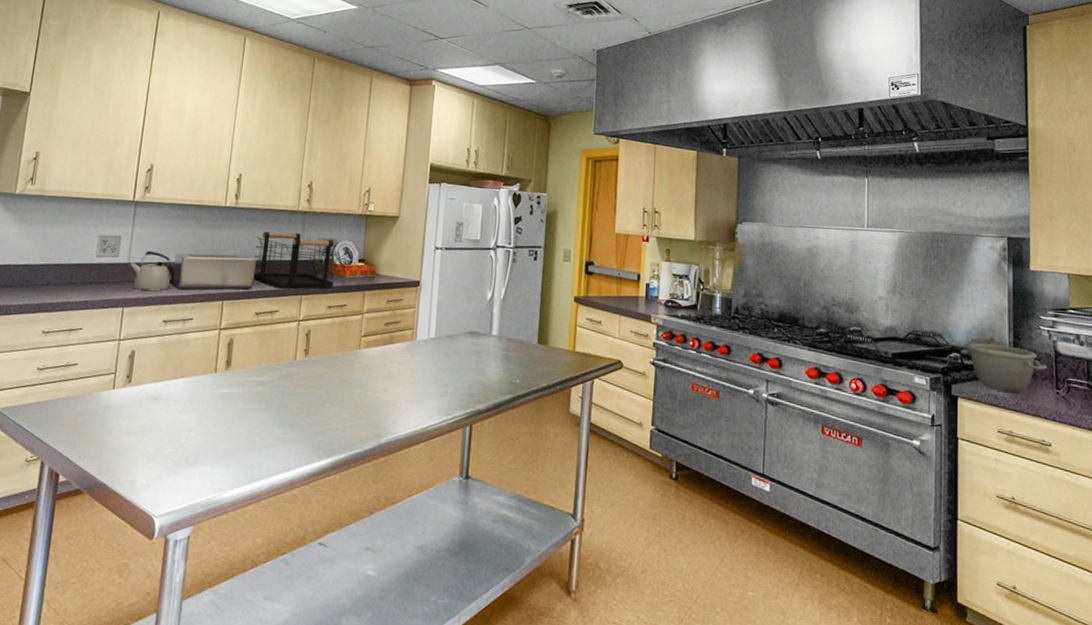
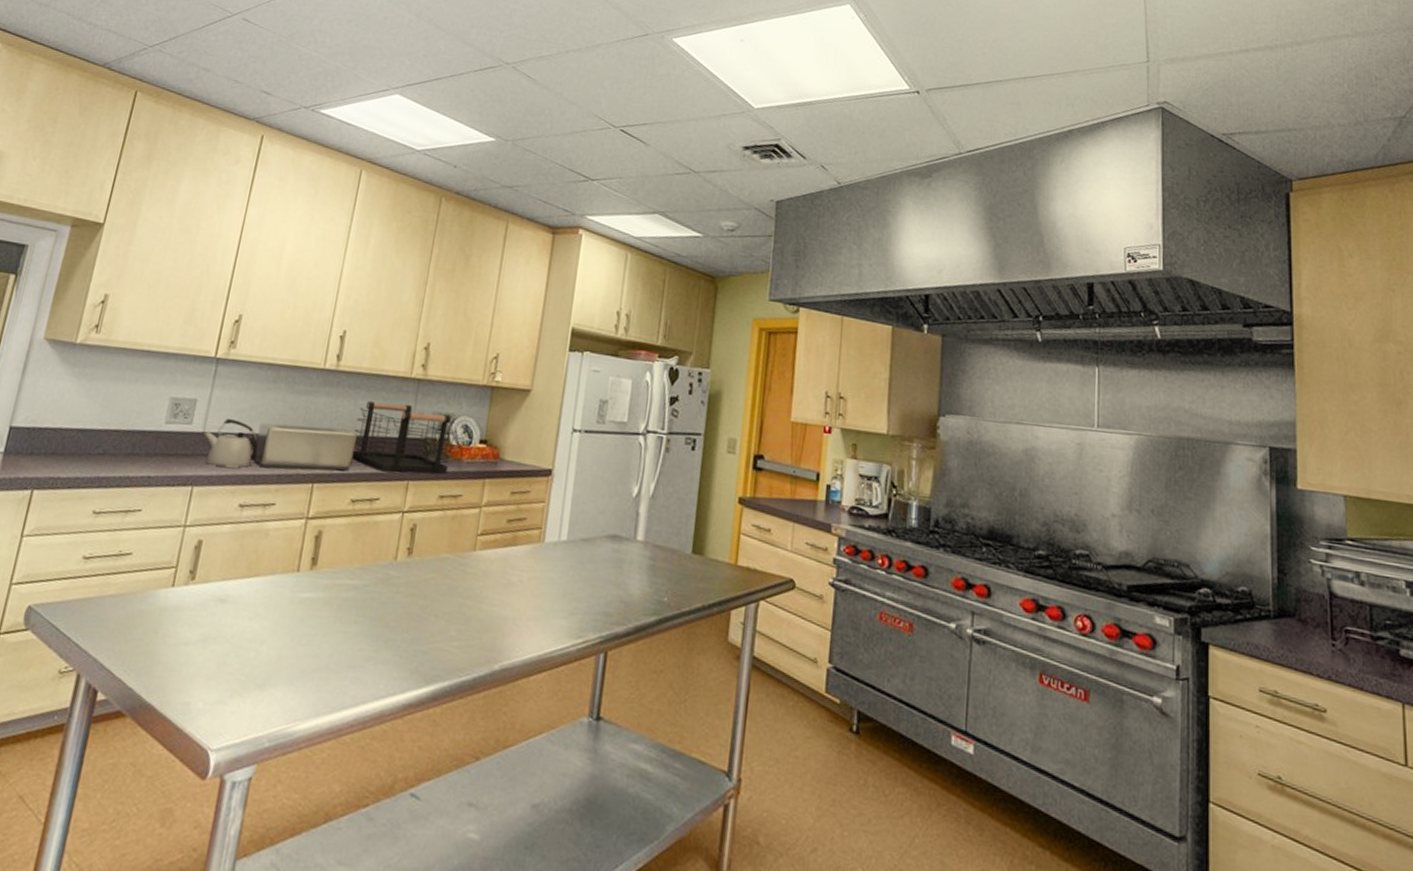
cooking pot: present [961,336,1048,394] -> none [1212,569,1320,643]

